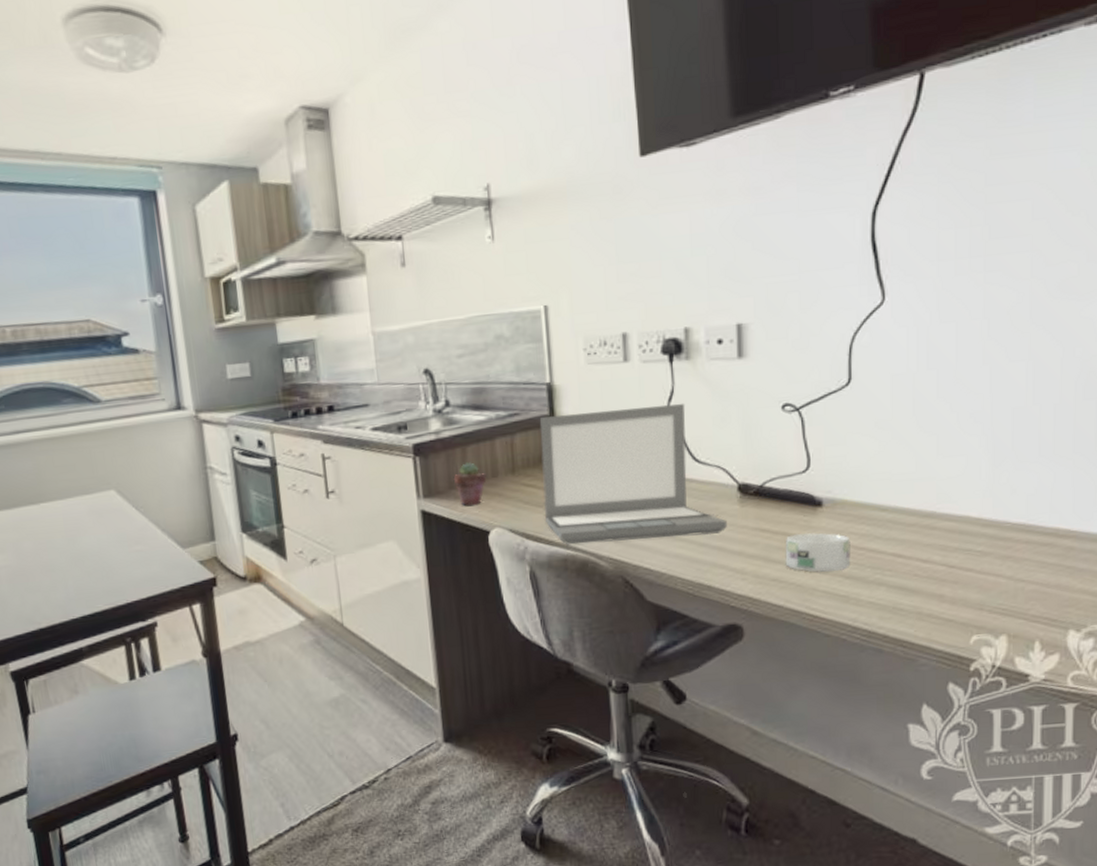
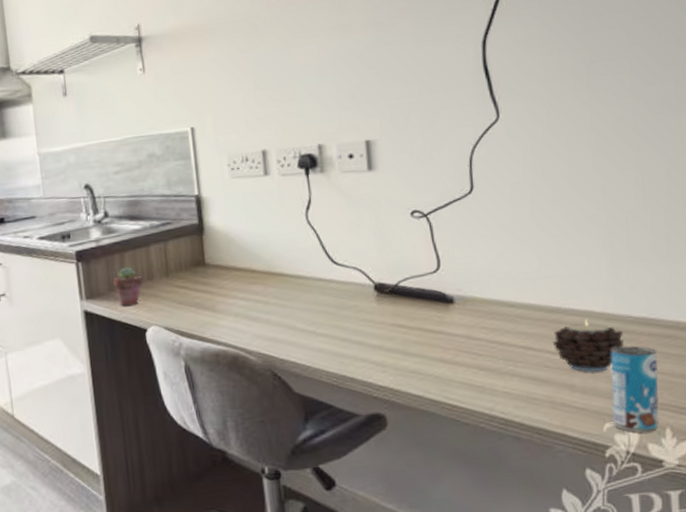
laptop: present [540,403,727,545] -> none [190,211,366,341]
mug: present [785,533,851,573] -> none [421,328,484,365]
candle: none [924,524,999,582] -> present [552,318,624,372]
beverage can: none [981,553,1033,646] -> present [611,345,660,433]

